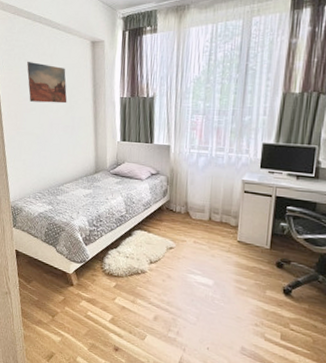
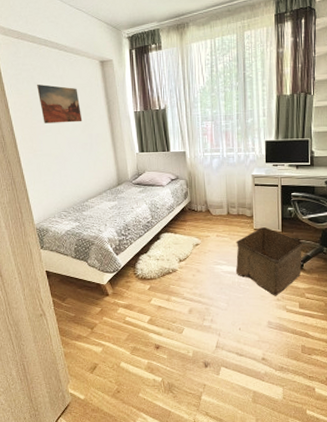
storage bin: none [210,240,294,321] -> present [235,227,303,296]

